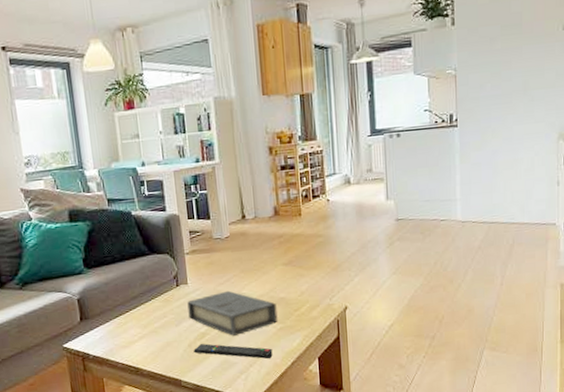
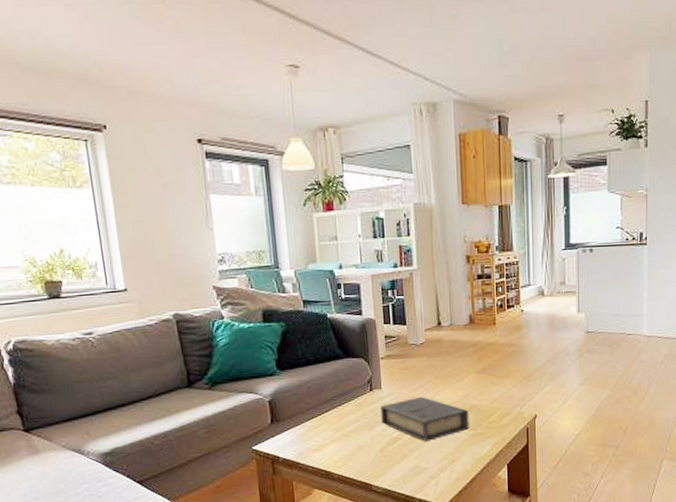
remote control: present [193,343,273,359] -> none [385,448,463,465]

